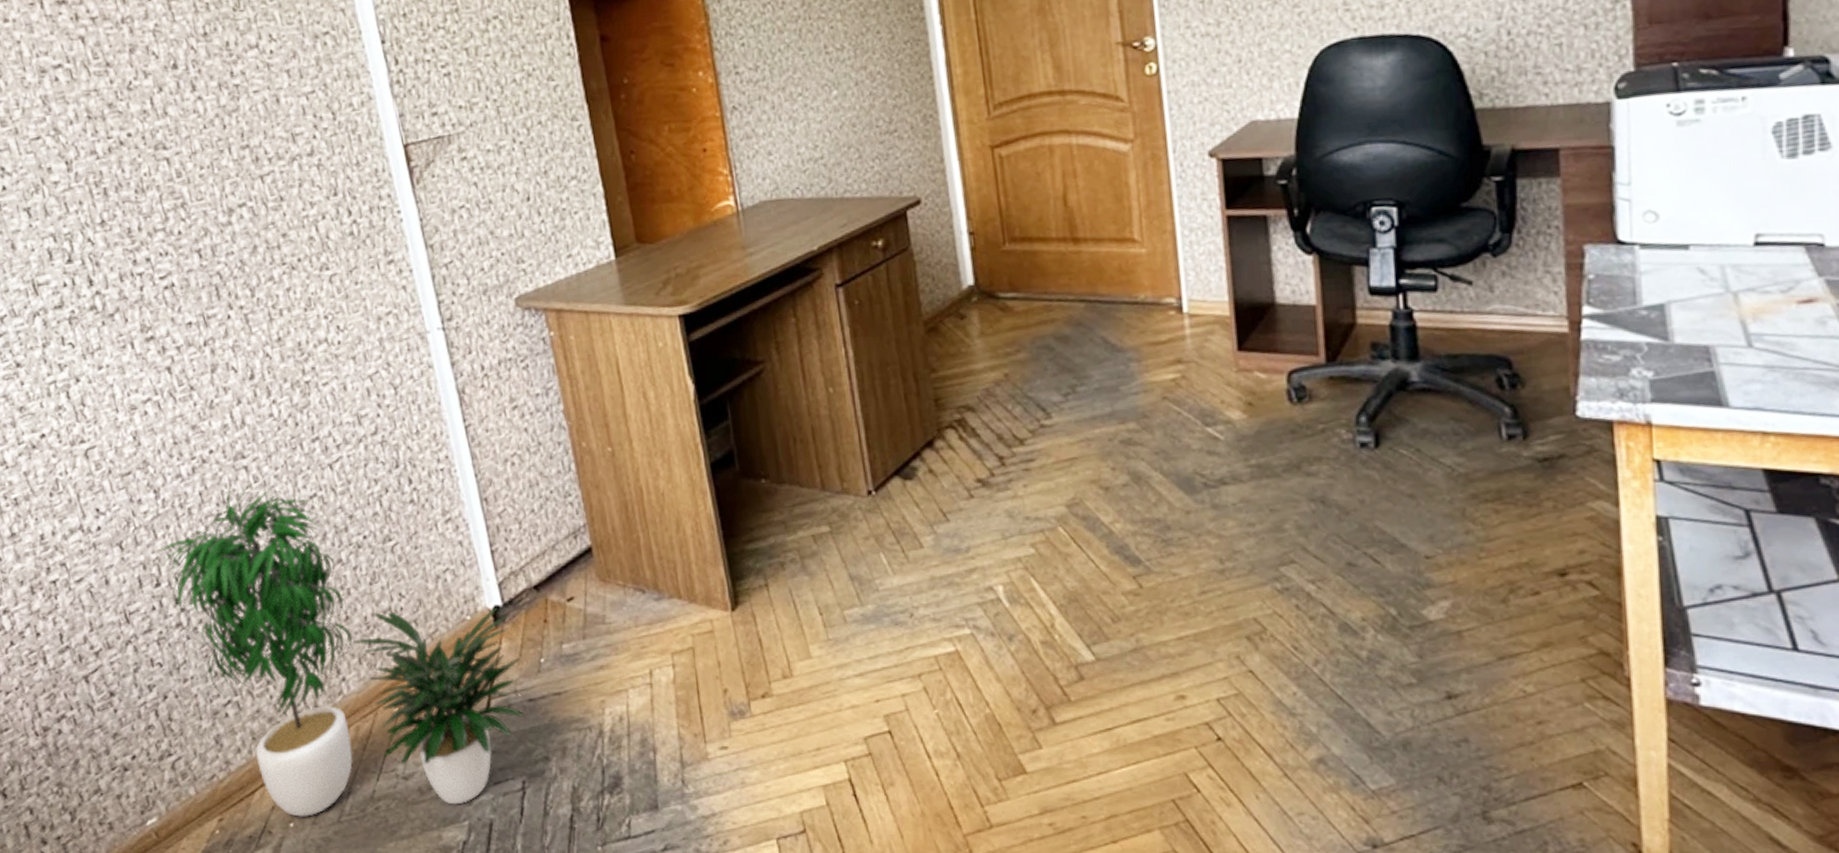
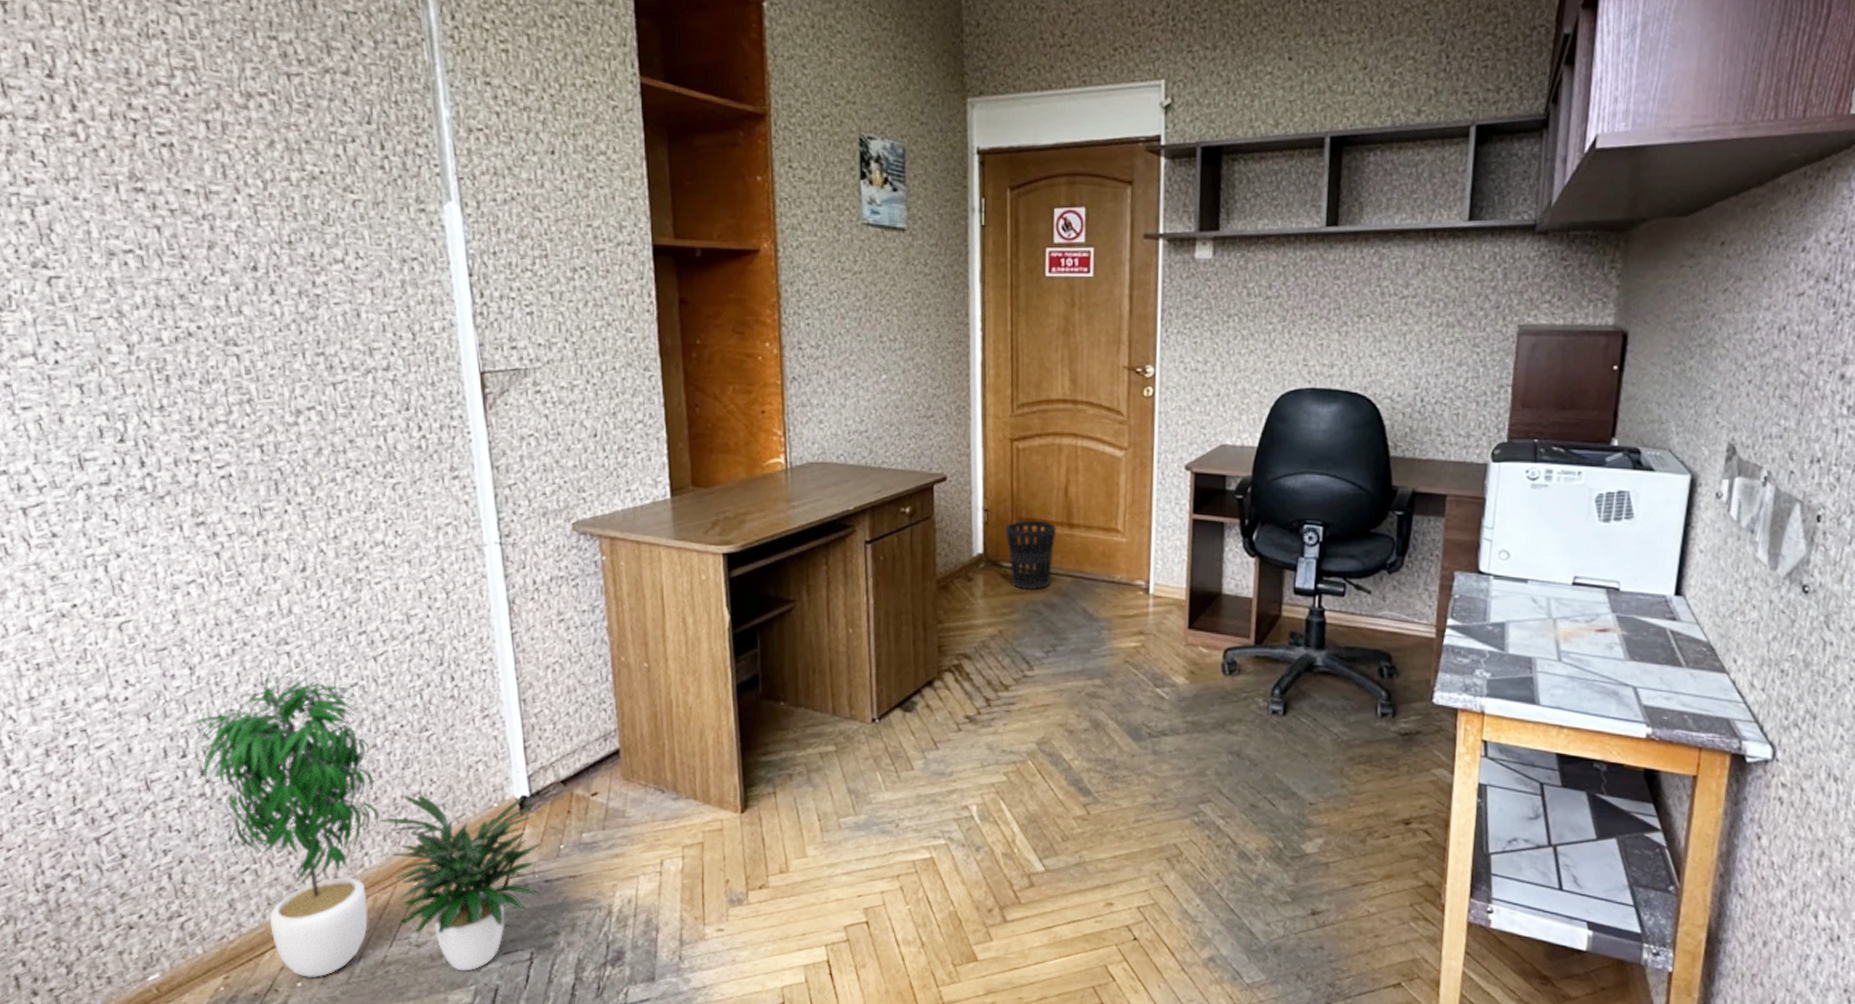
wastebasket: none [996,237,1061,324] -> present [1004,520,1057,590]

